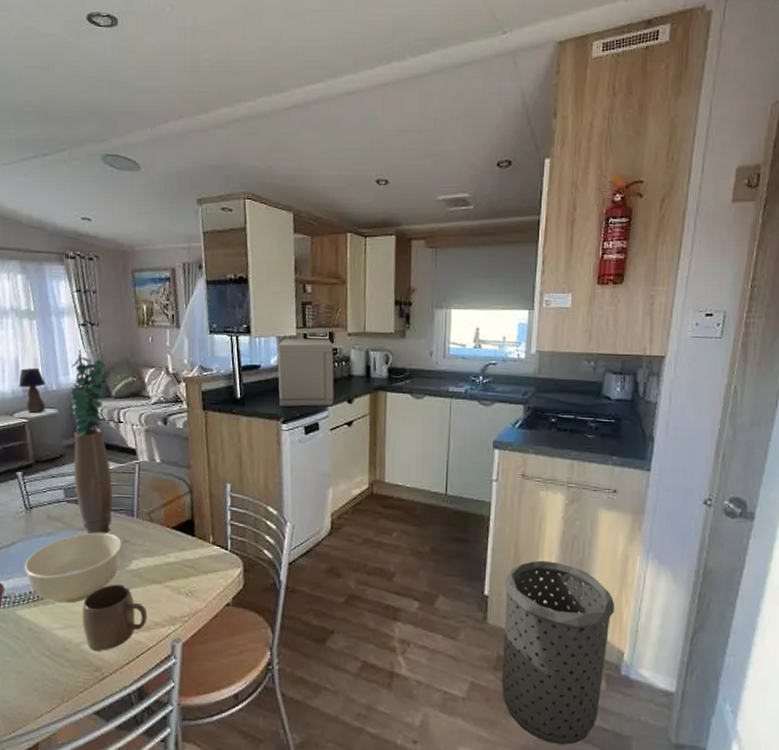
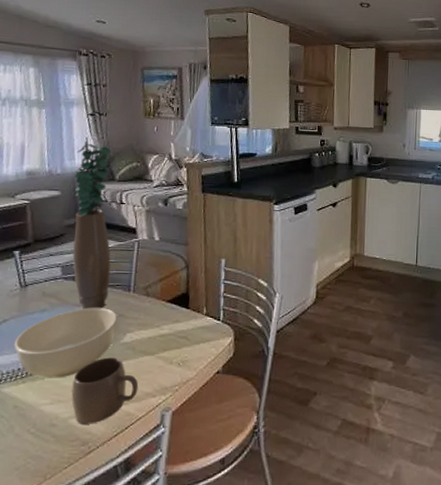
table lamp: present [18,367,46,413] -> none [22,152,51,195]
microwave: present [277,338,334,407] -> none [272,131,322,190]

